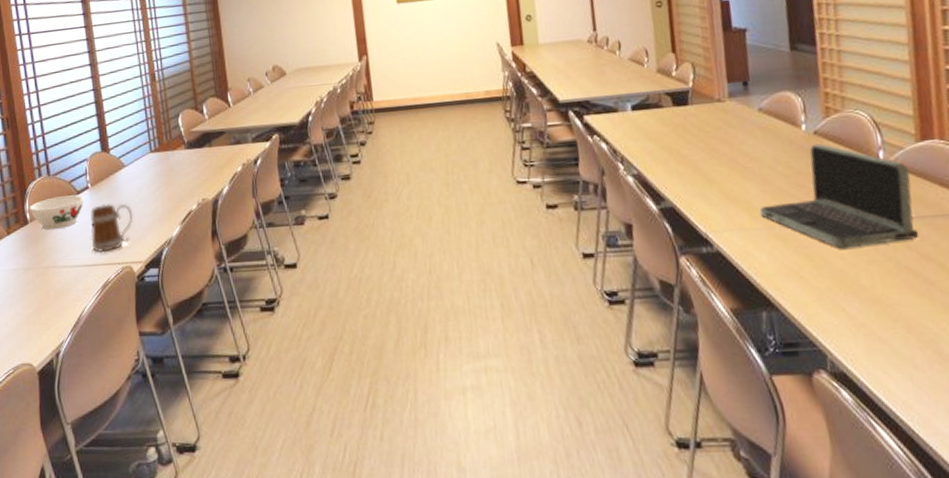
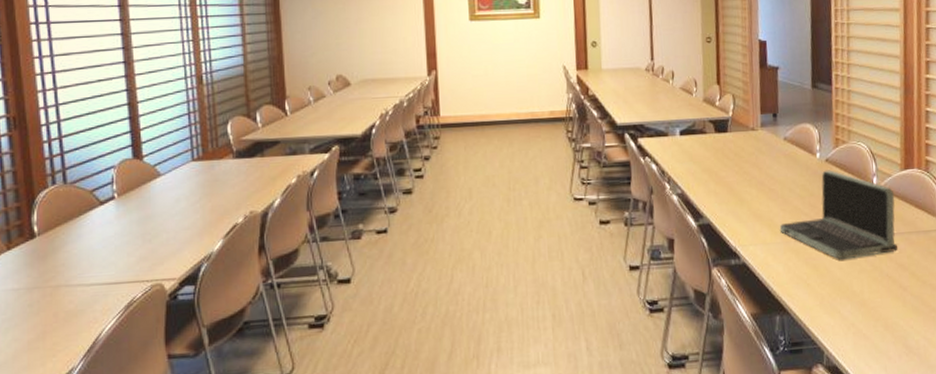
bowl: present [29,195,85,231] -> none [38,205,109,245]
mug: present [90,203,134,253] -> none [114,215,168,270]

